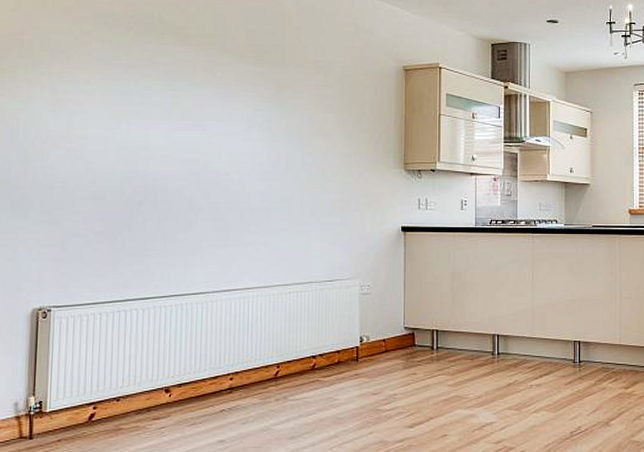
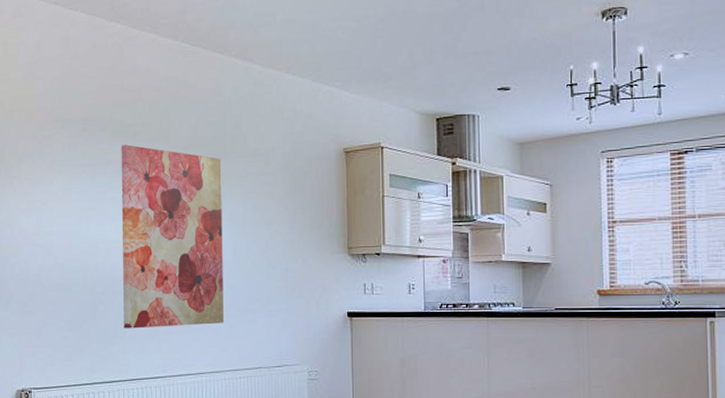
wall art: none [164,47,279,241] -> present [121,145,224,329]

